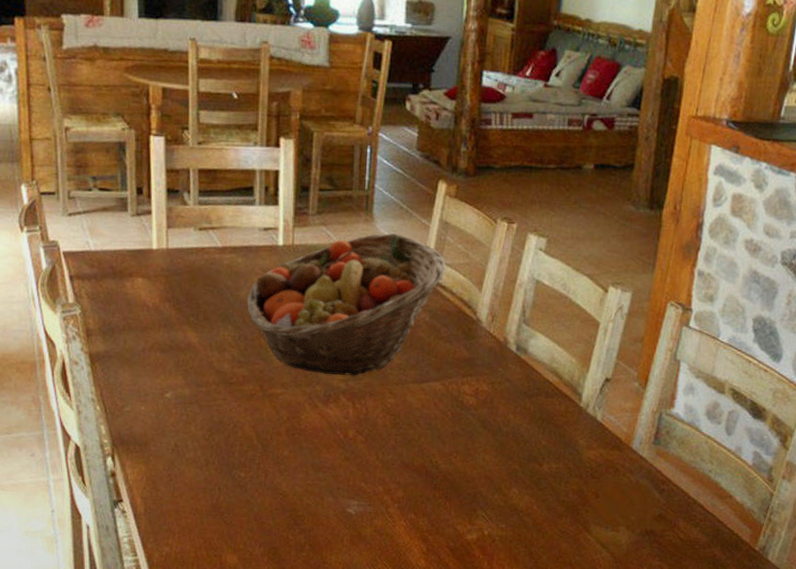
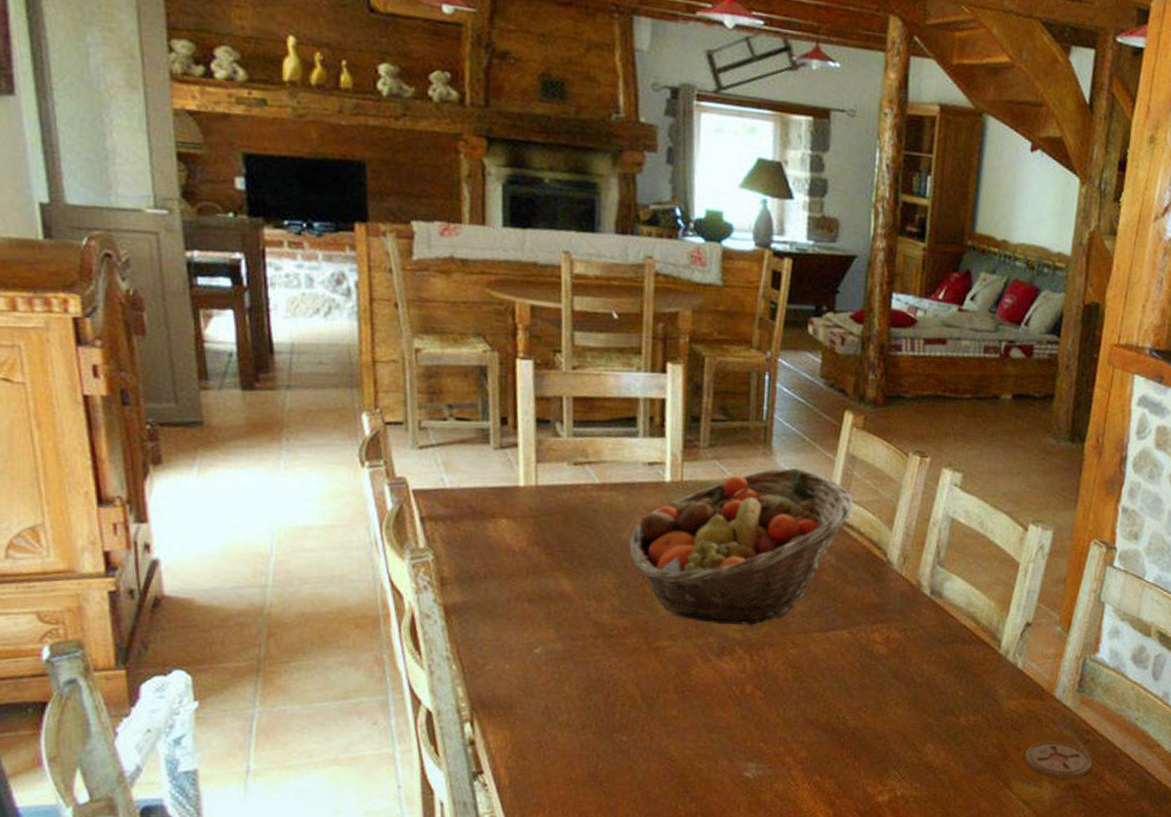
coaster: none [603,489,667,525] -> present [1025,741,1092,779]

